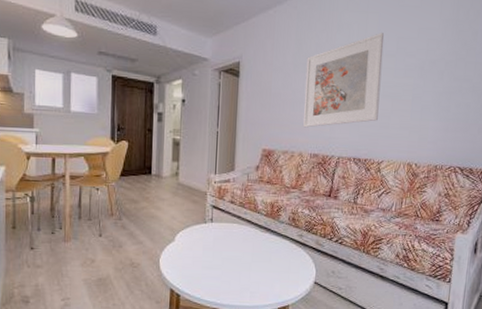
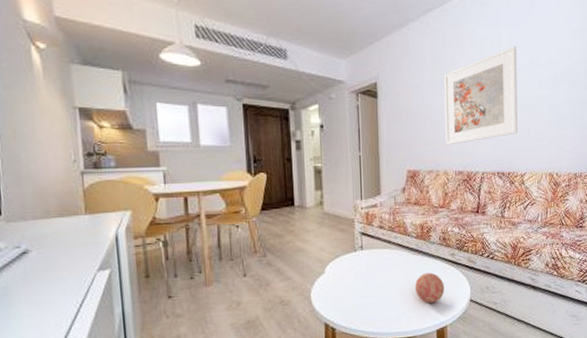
decorative ball: none [260,251,290,281] -> present [414,272,445,303]

